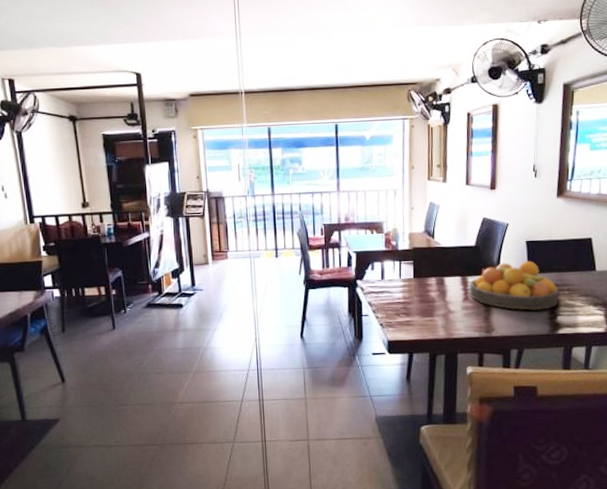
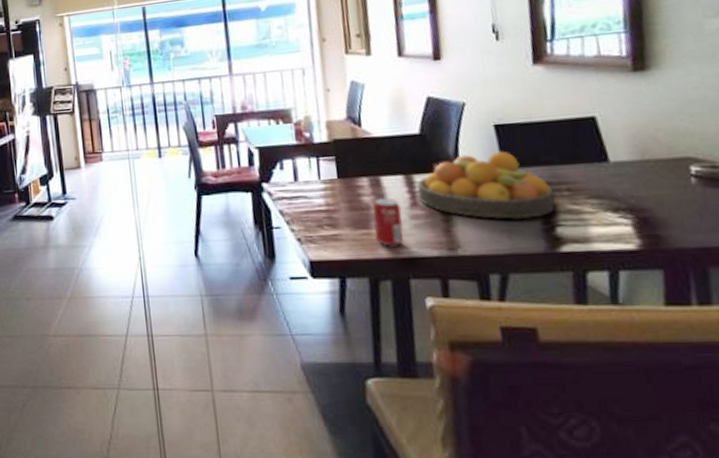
beverage can: none [436,293,457,330] -> present [372,198,404,247]

